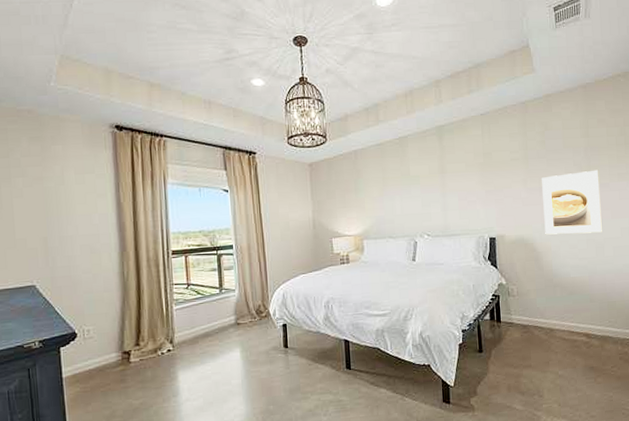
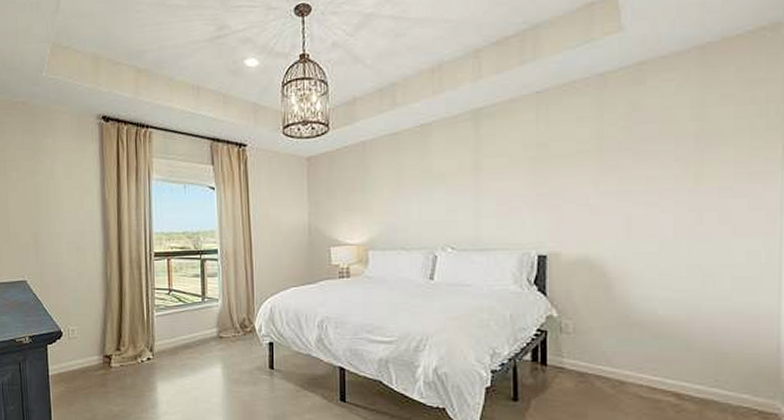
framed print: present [542,170,602,235] -> none [622,166,716,256]

